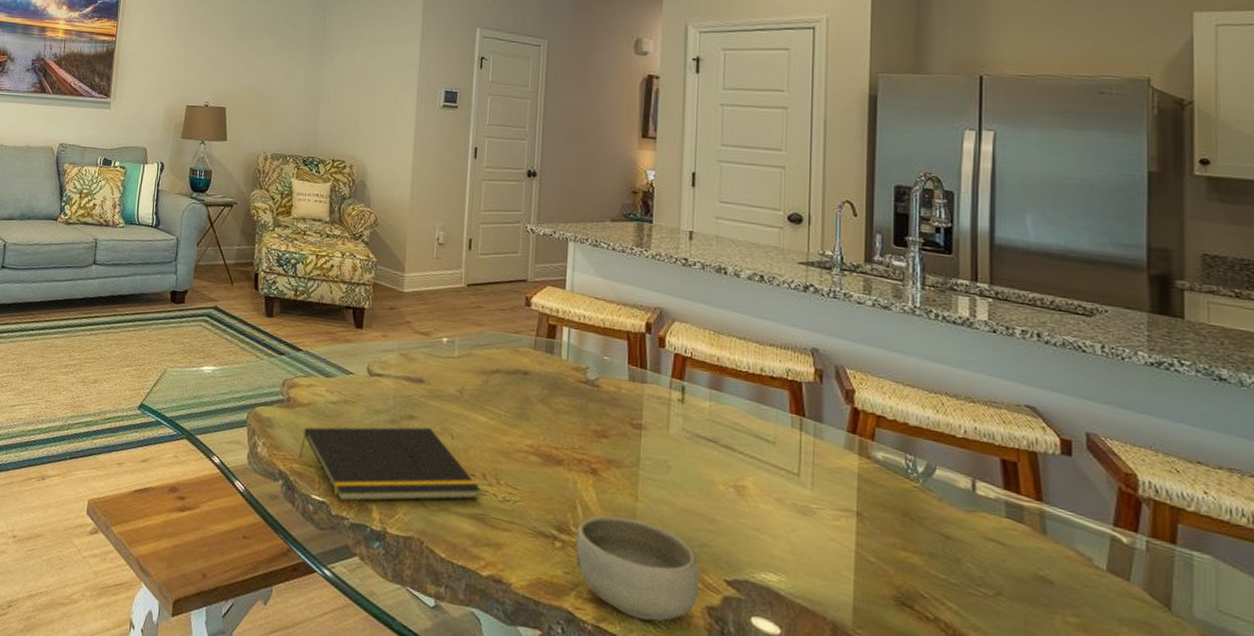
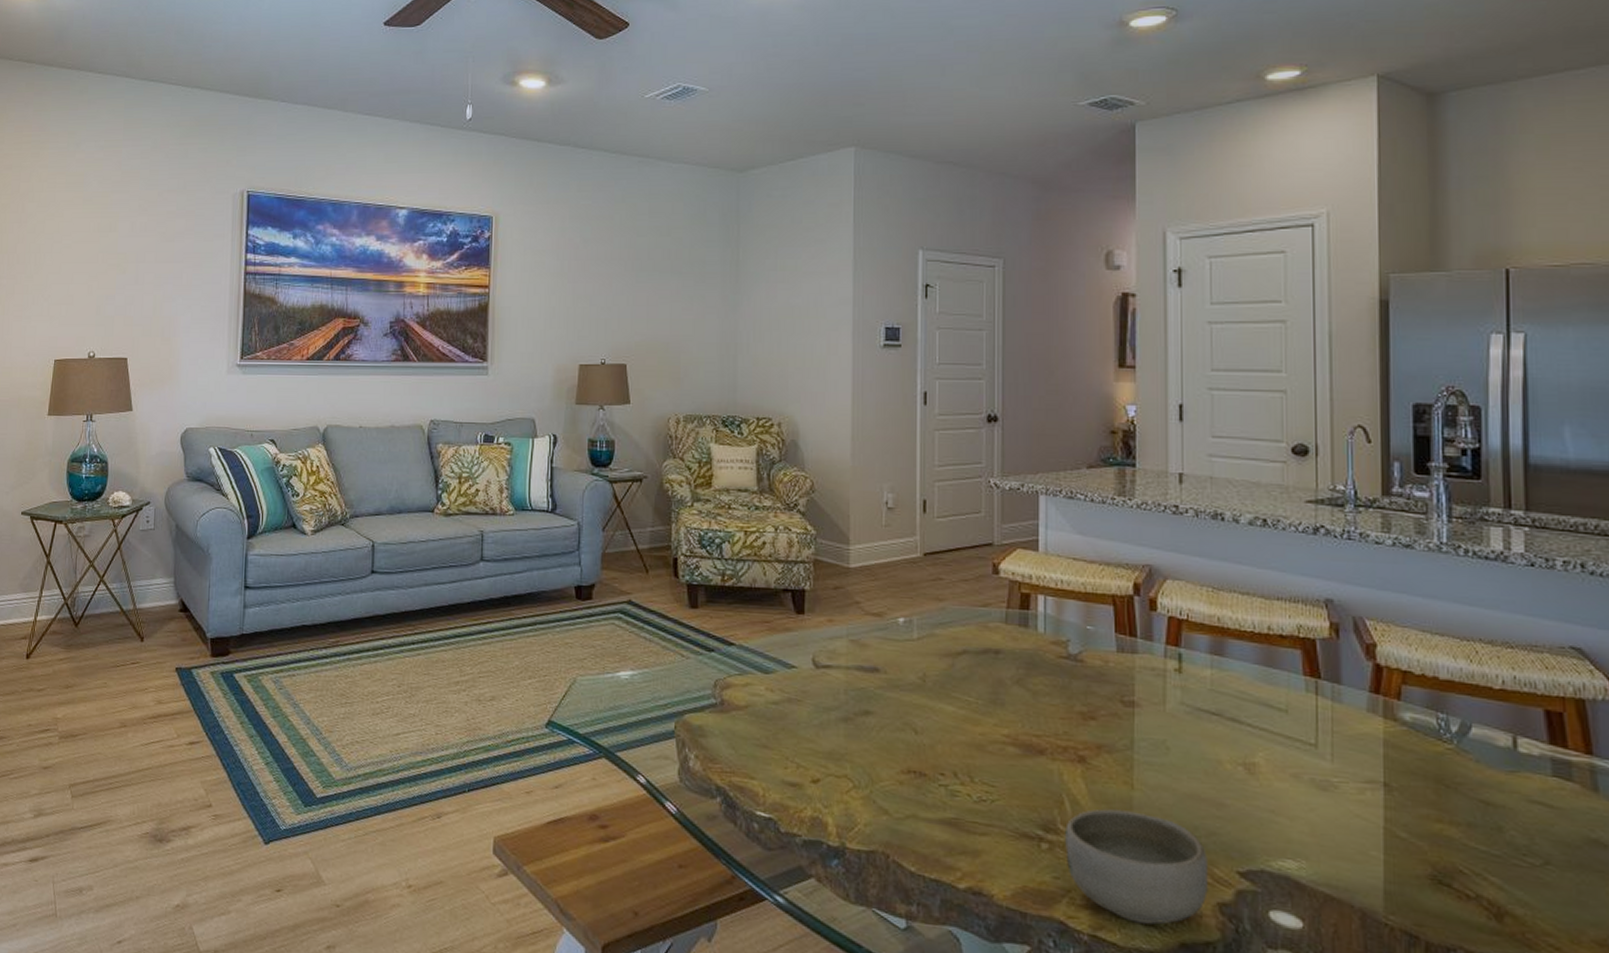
notepad: present [300,426,482,502] -> none [739,722,953,816]

